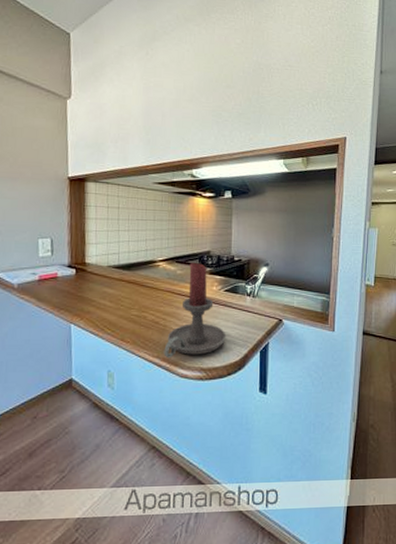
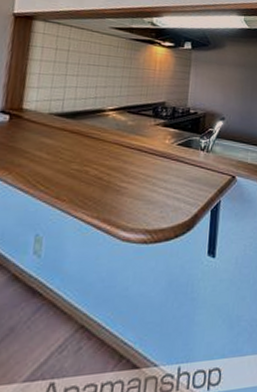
candle holder: present [164,263,226,359] -> none [104,114,176,220]

